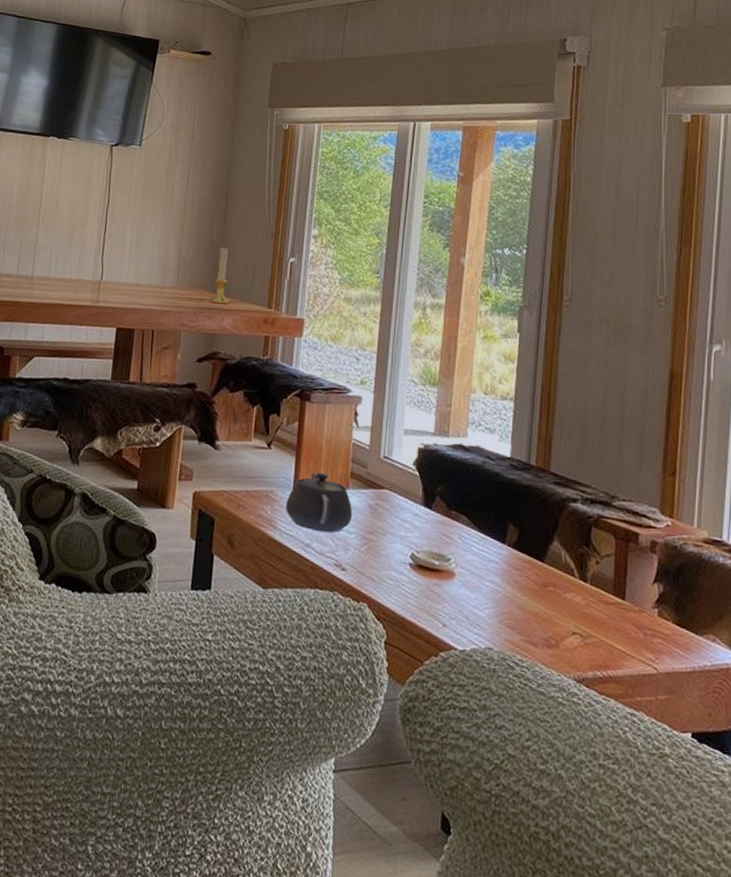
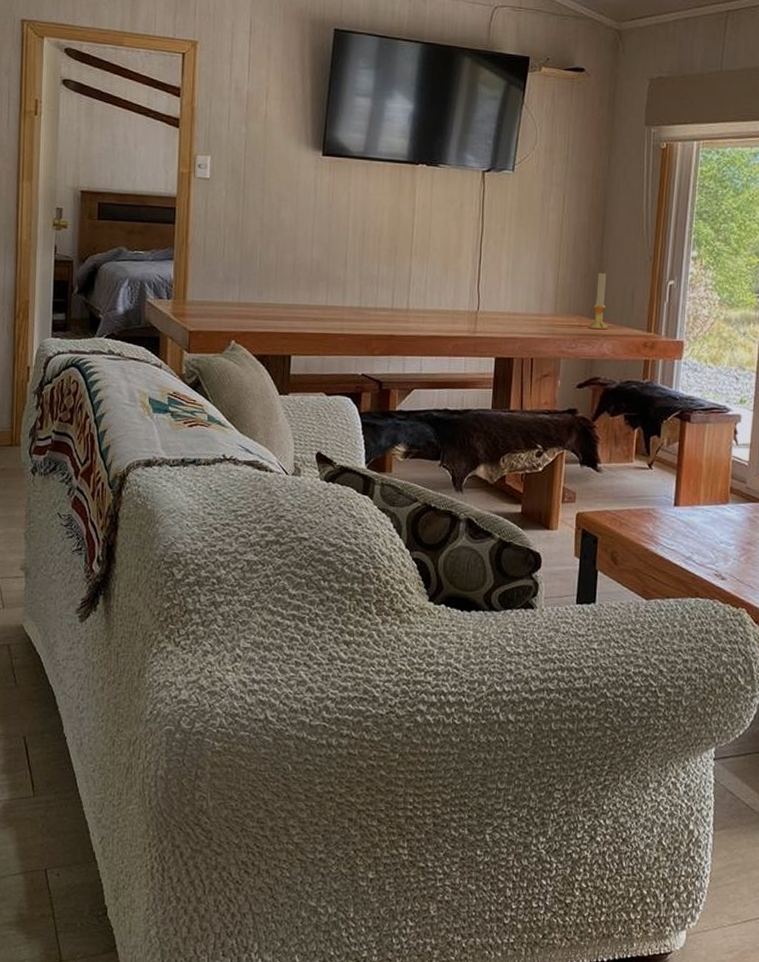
teapot: present [285,472,352,533] -> none [666,489,732,546]

